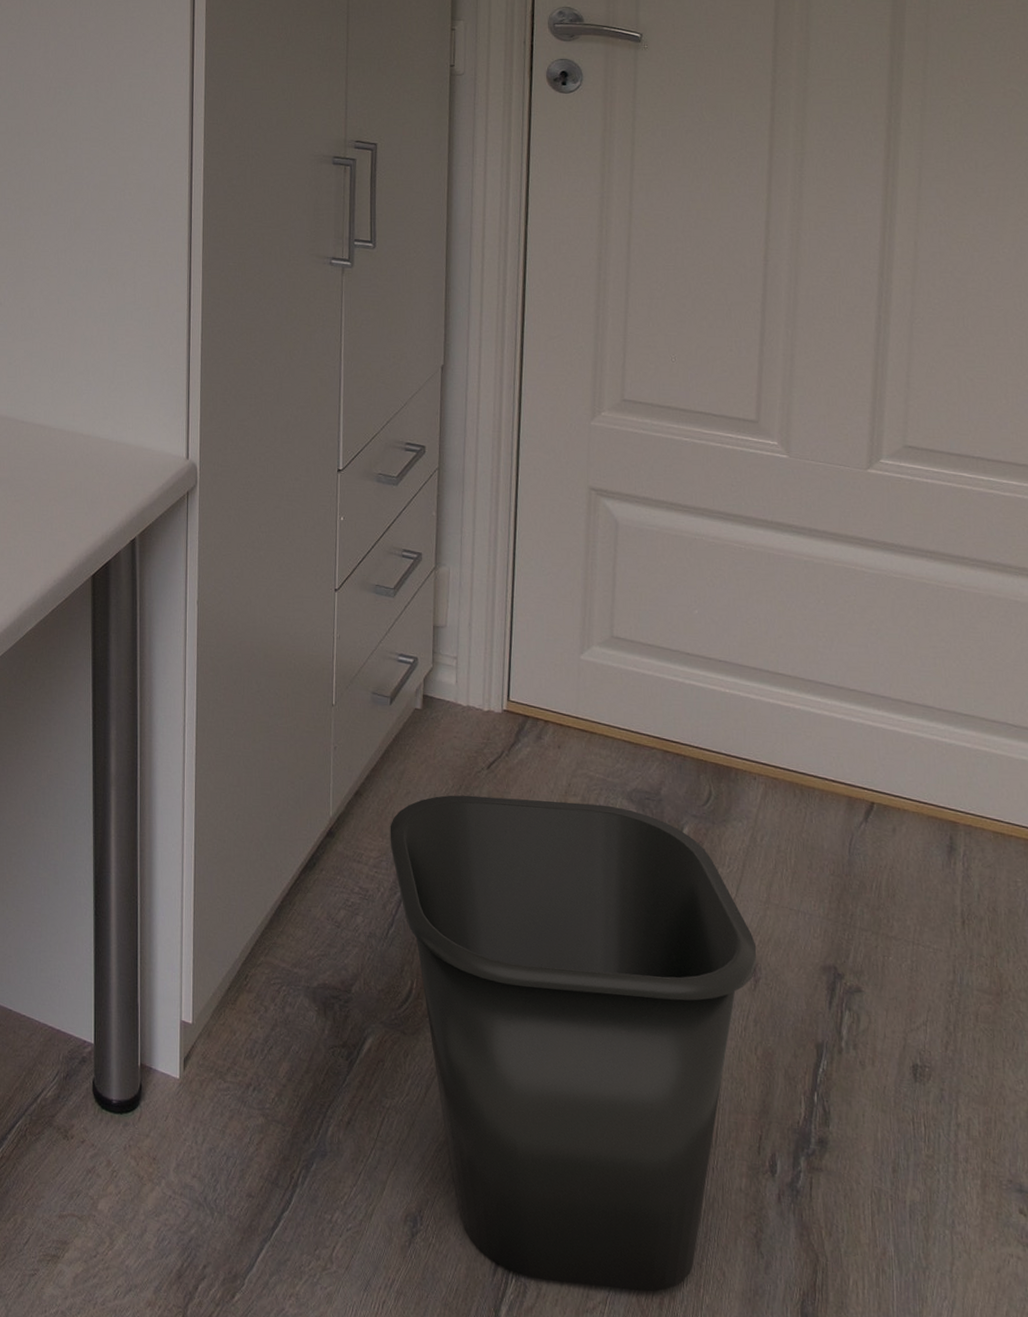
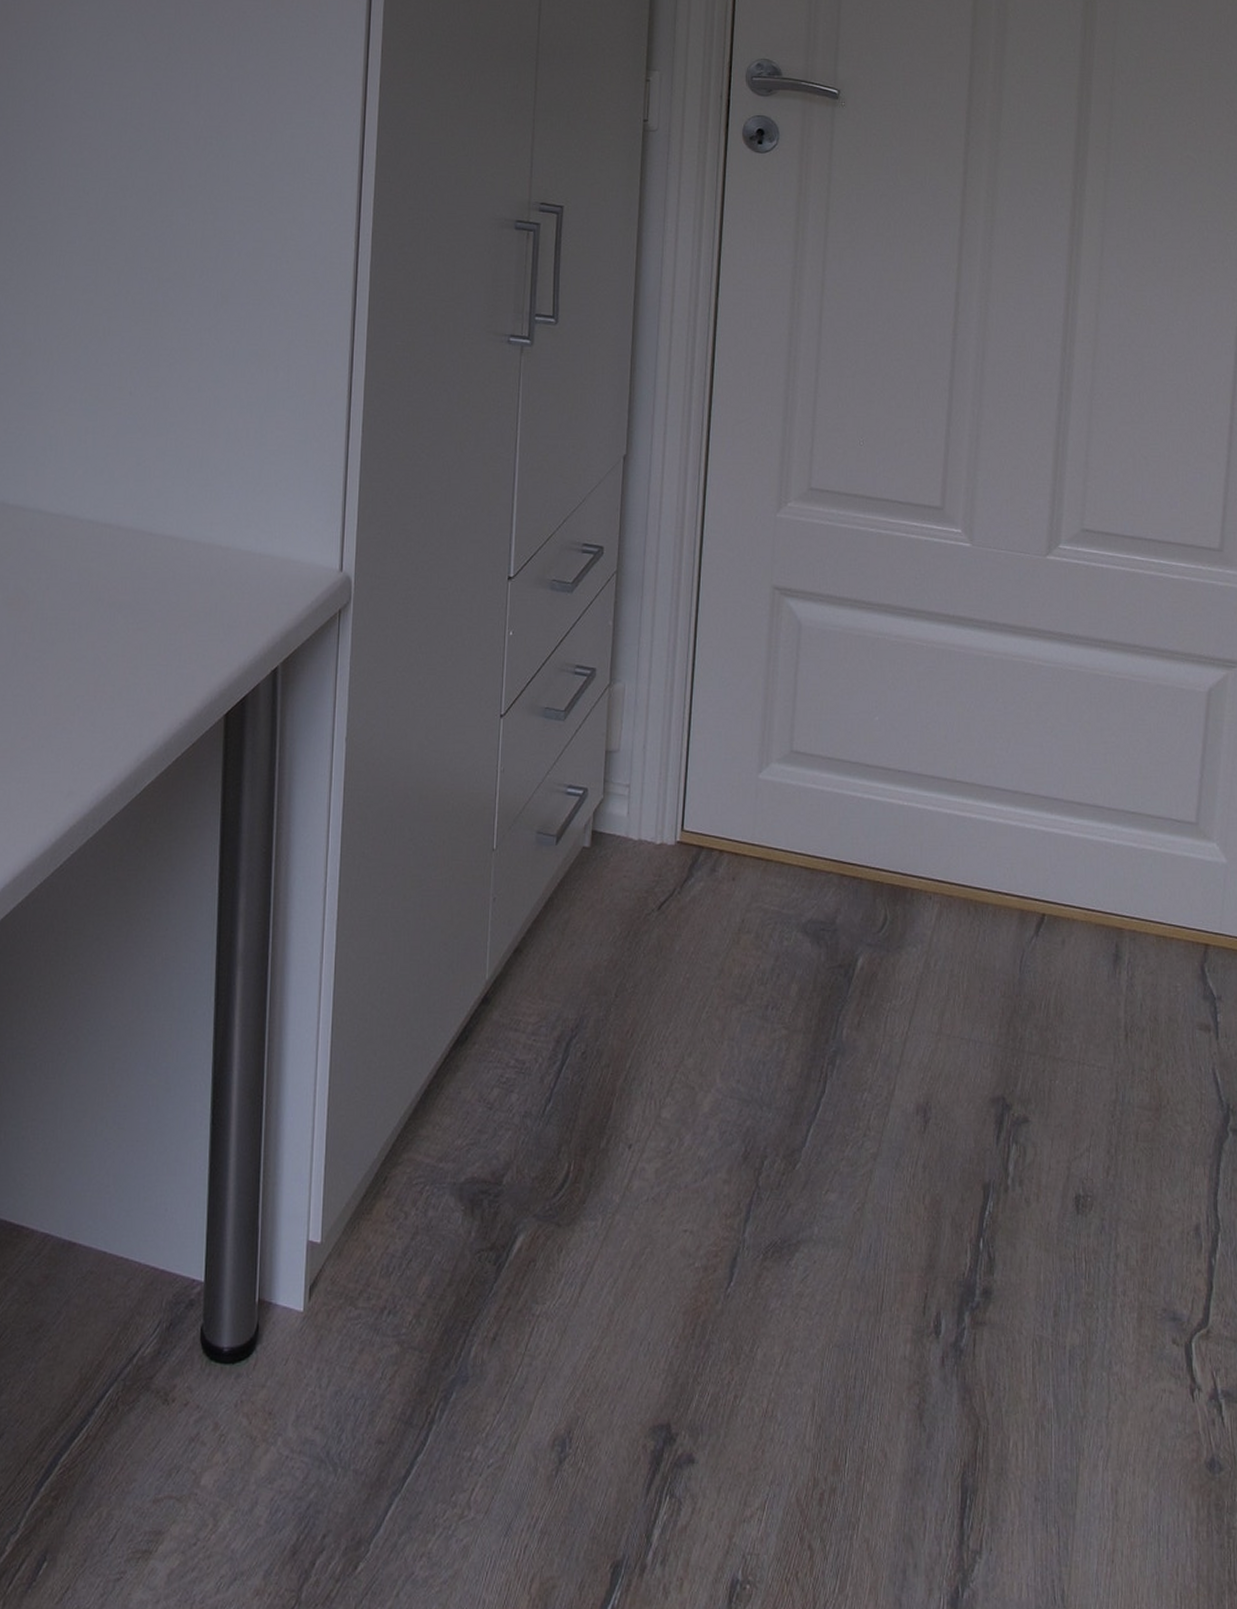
waste bin: present [390,795,757,1292] -> none [551,940,928,1491]

